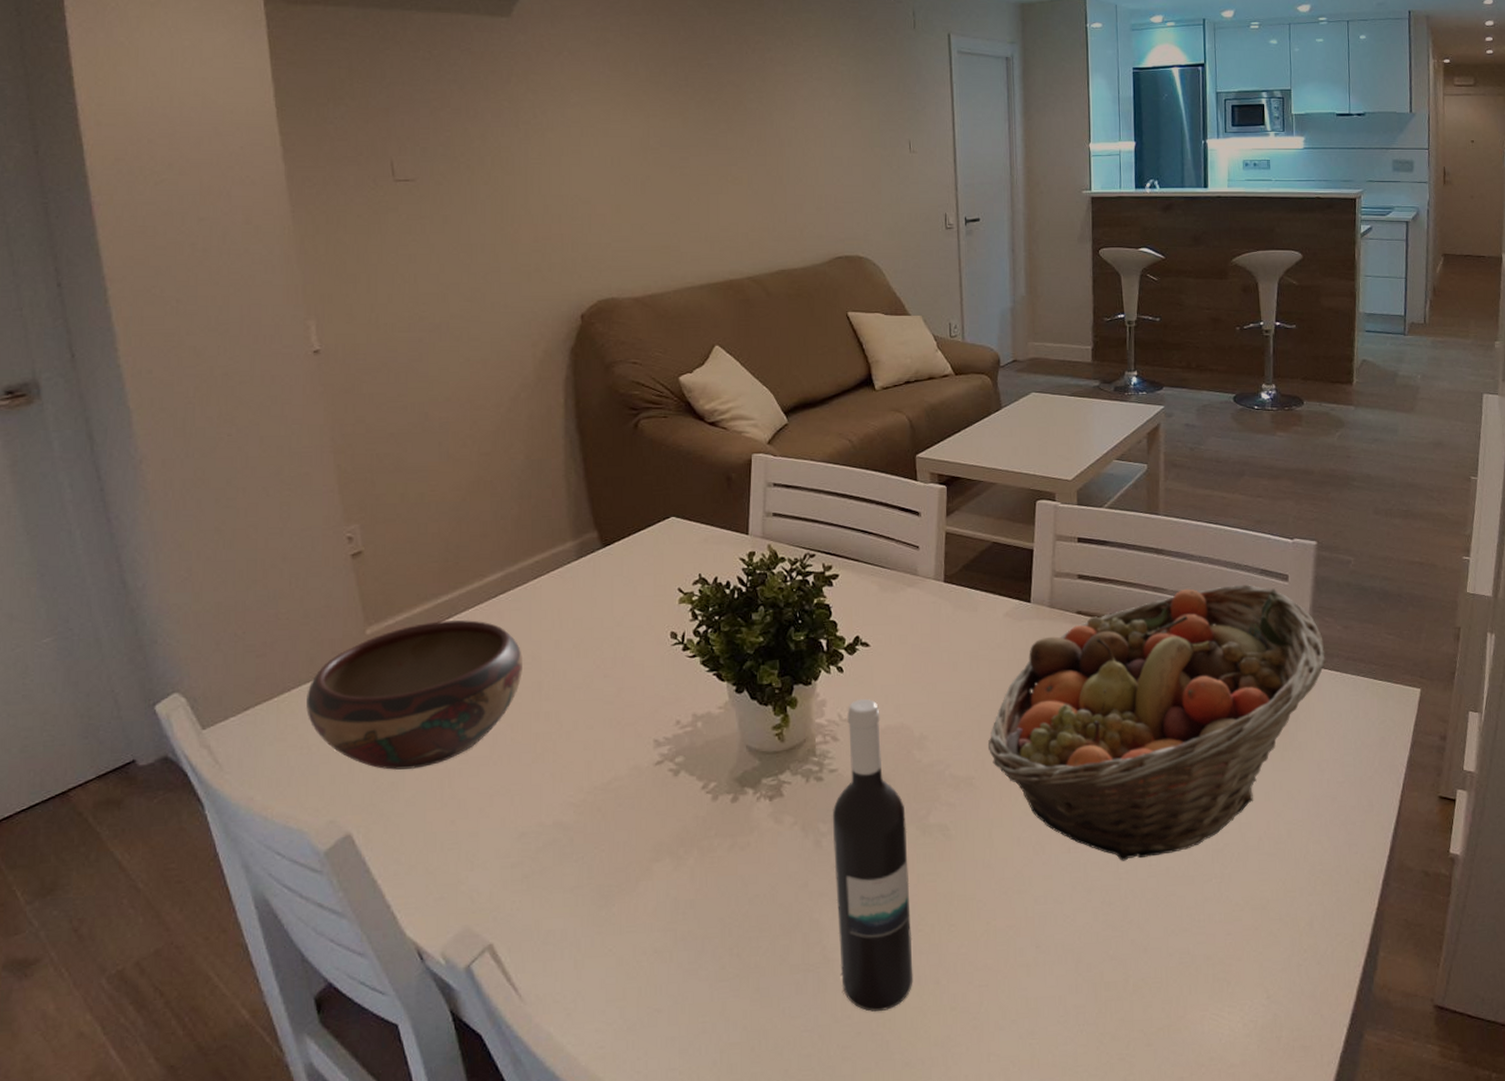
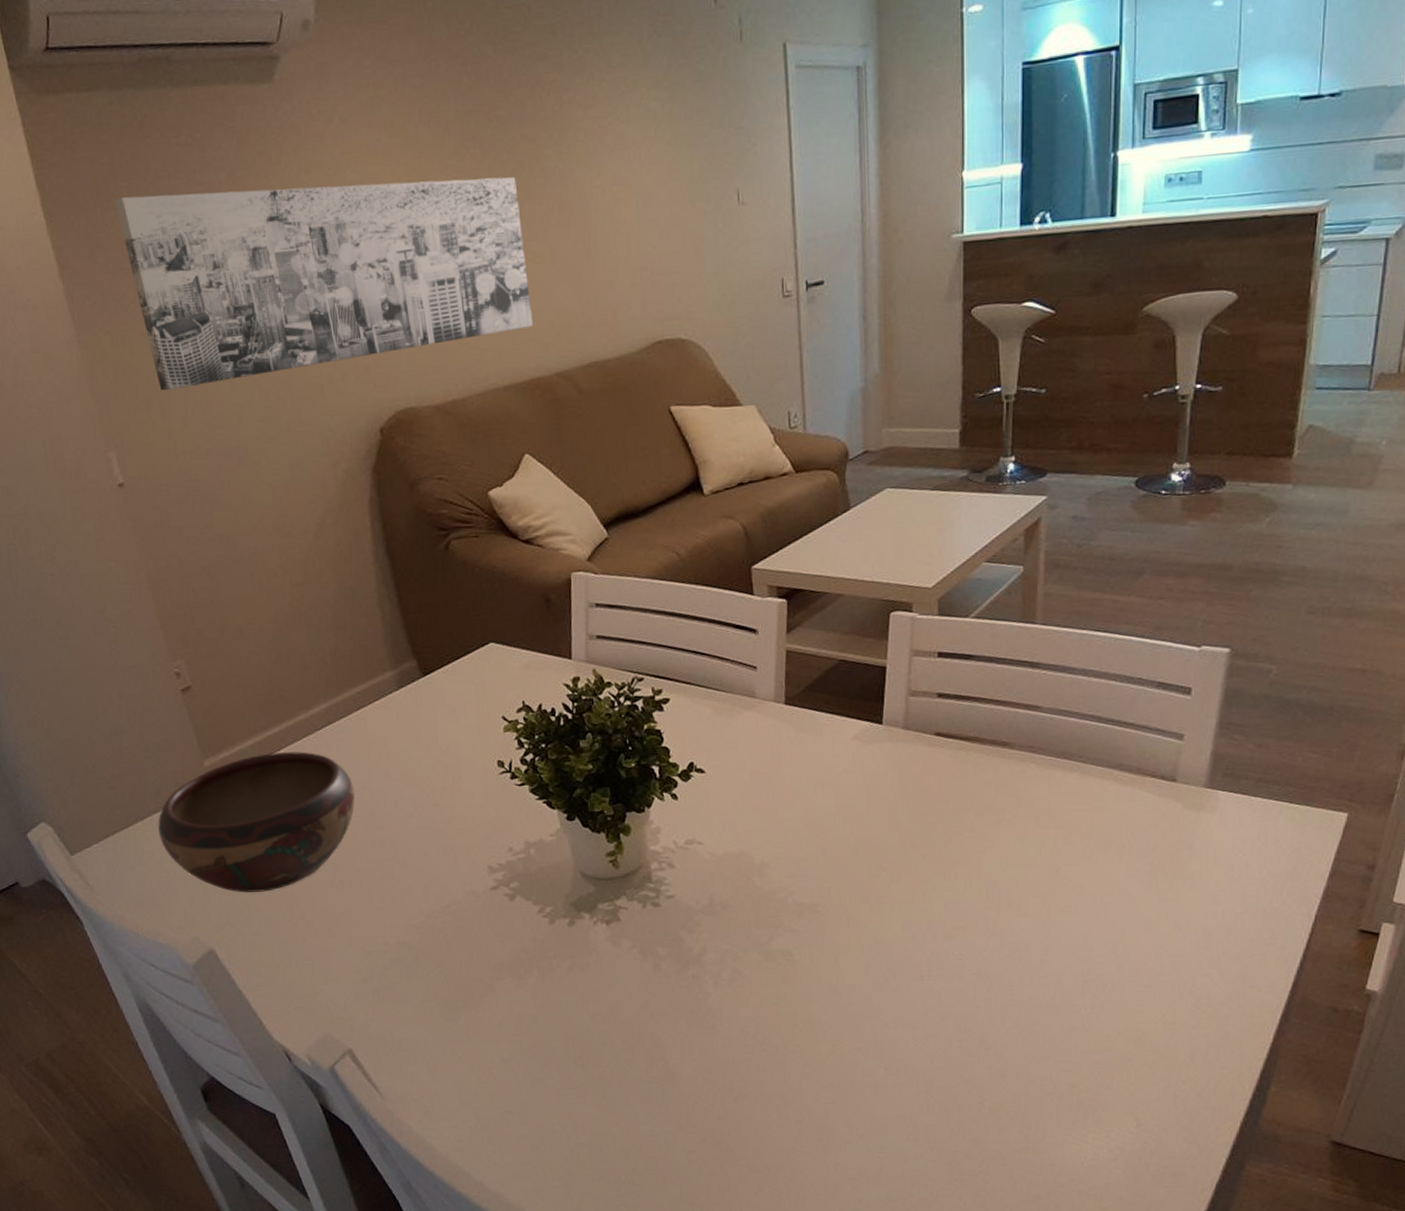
wall art: none [348,97,729,268] -> present [115,177,533,391]
wine bottle: present [832,699,913,1012] -> none [670,826,758,1122]
fruit basket: present [988,585,1328,861] -> none [835,700,1234,990]

